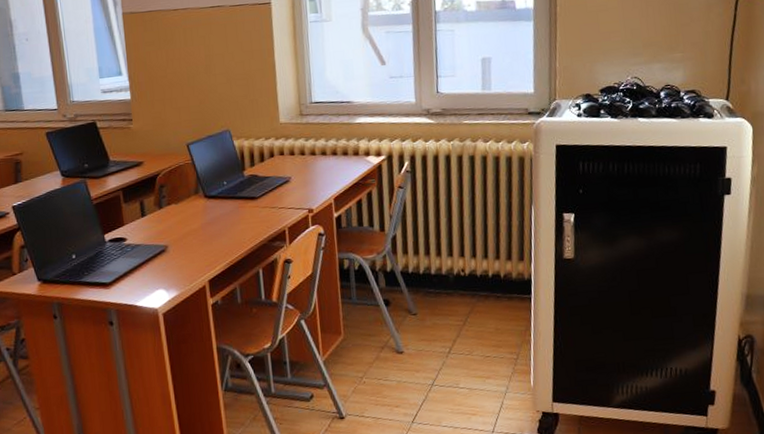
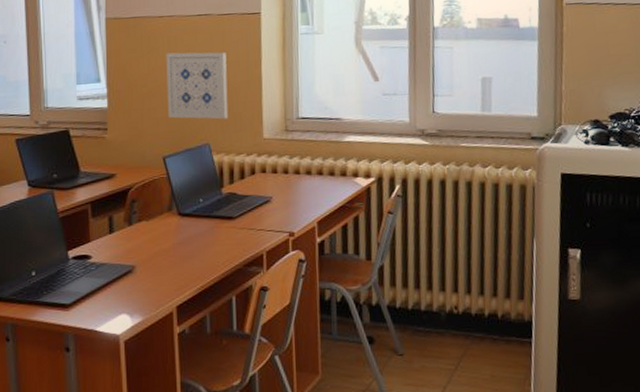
wall art: none [183,42,246,107] -> present [166,52,229,120]

